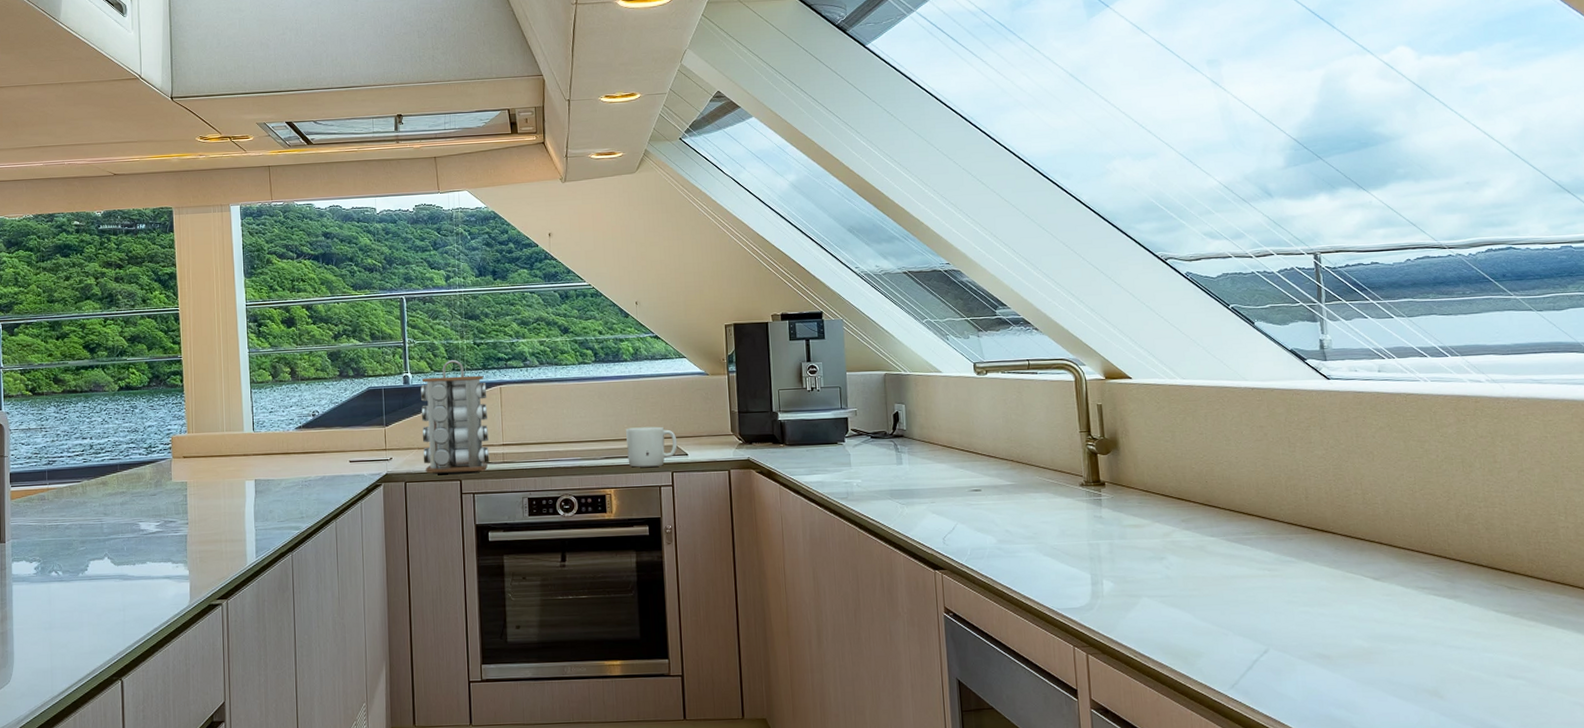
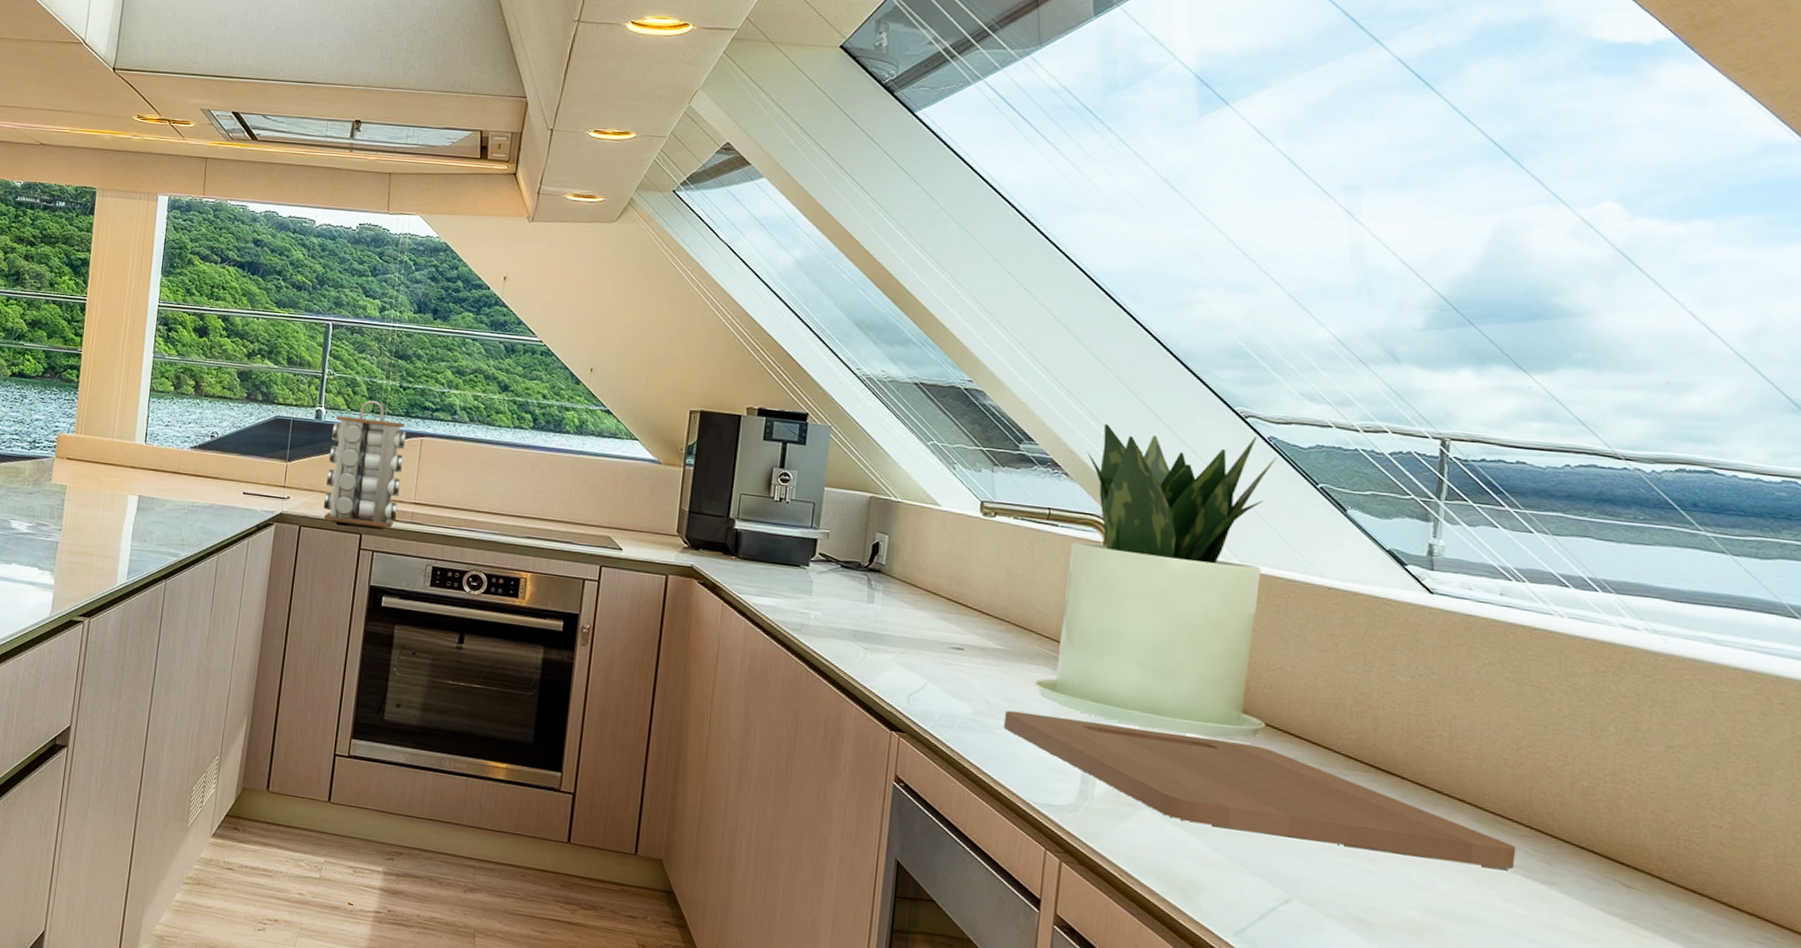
mug: present [626,426,678,468] -> none [552,508,613,557]
cutting board: none [1022,527,1427,601] -> present [1003,710,1516,870]
planter: none [1041,273,1225,530] -> present [1034,424,1276,738]

